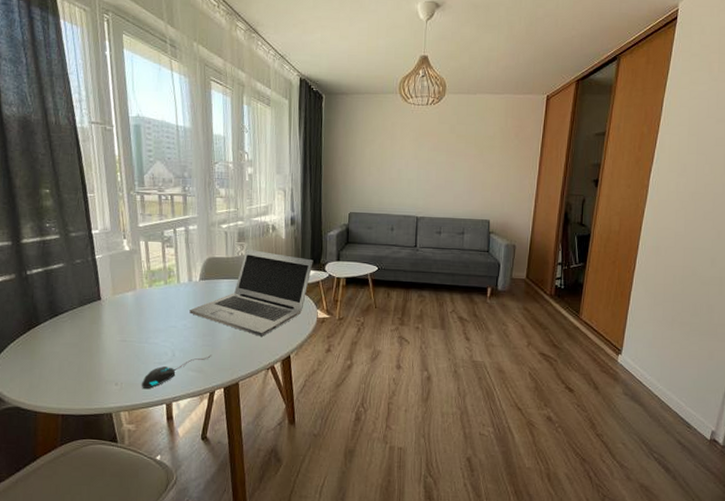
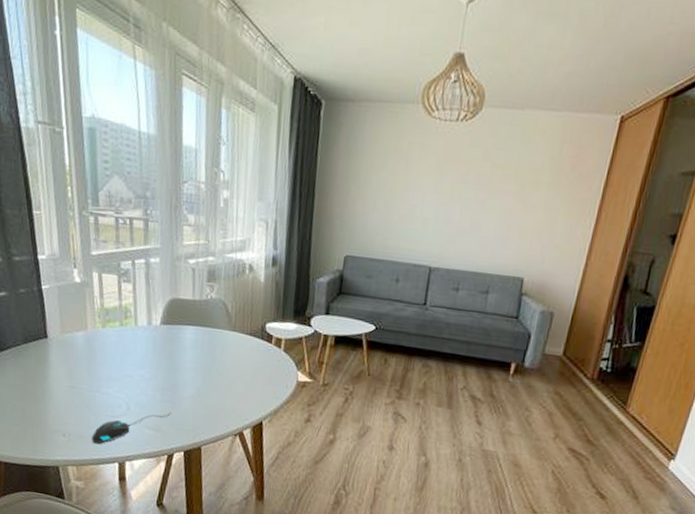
laptop: present [189,248,314,336] -> none [148,291,297,397]

